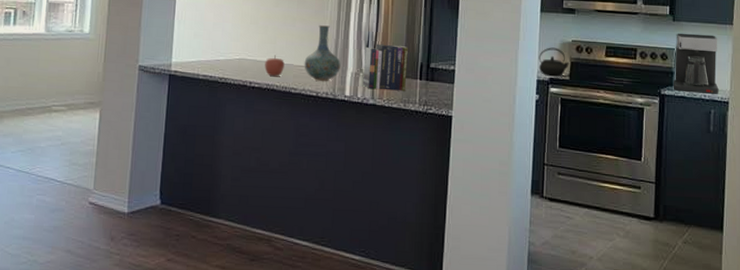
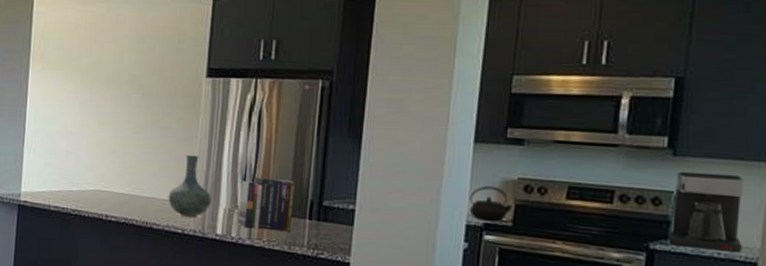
fruit: present [264,55,285,76] -> none [123,187,146,210]

